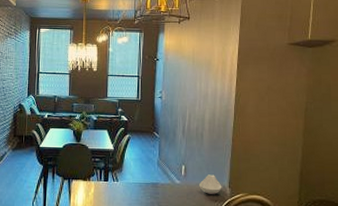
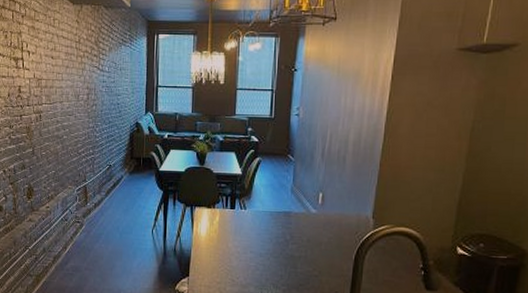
spoon rest: present [199,174,222,194] -> none [338,203,365,225]

